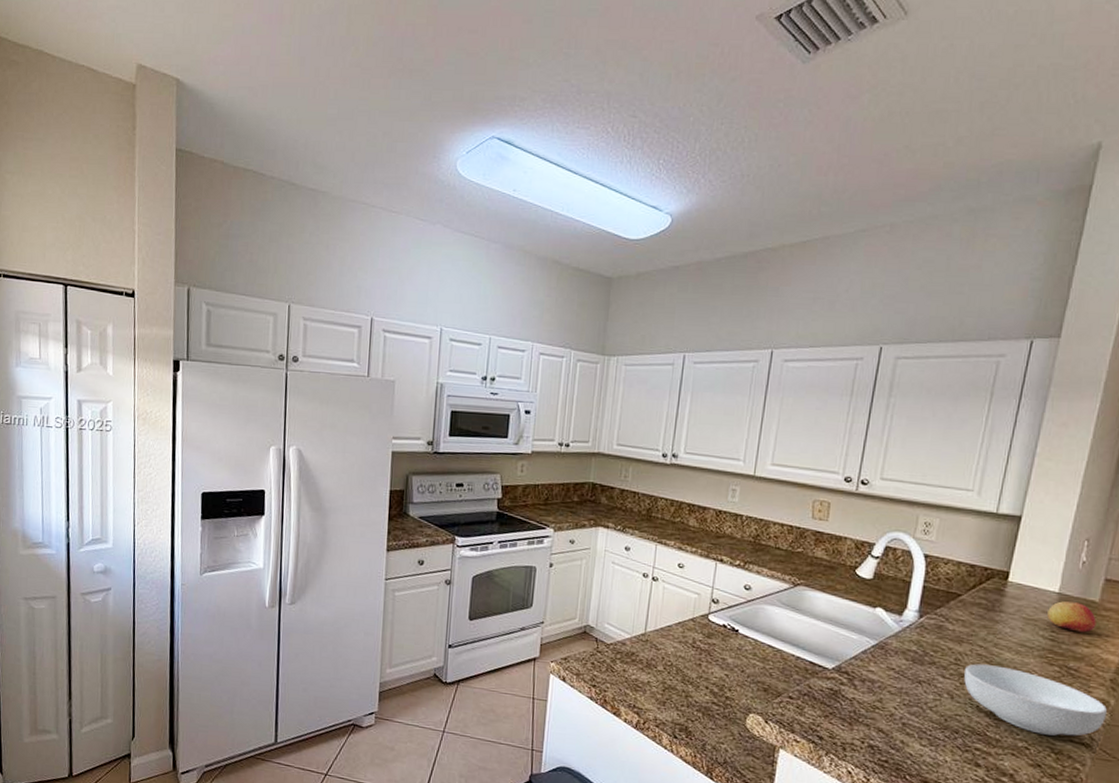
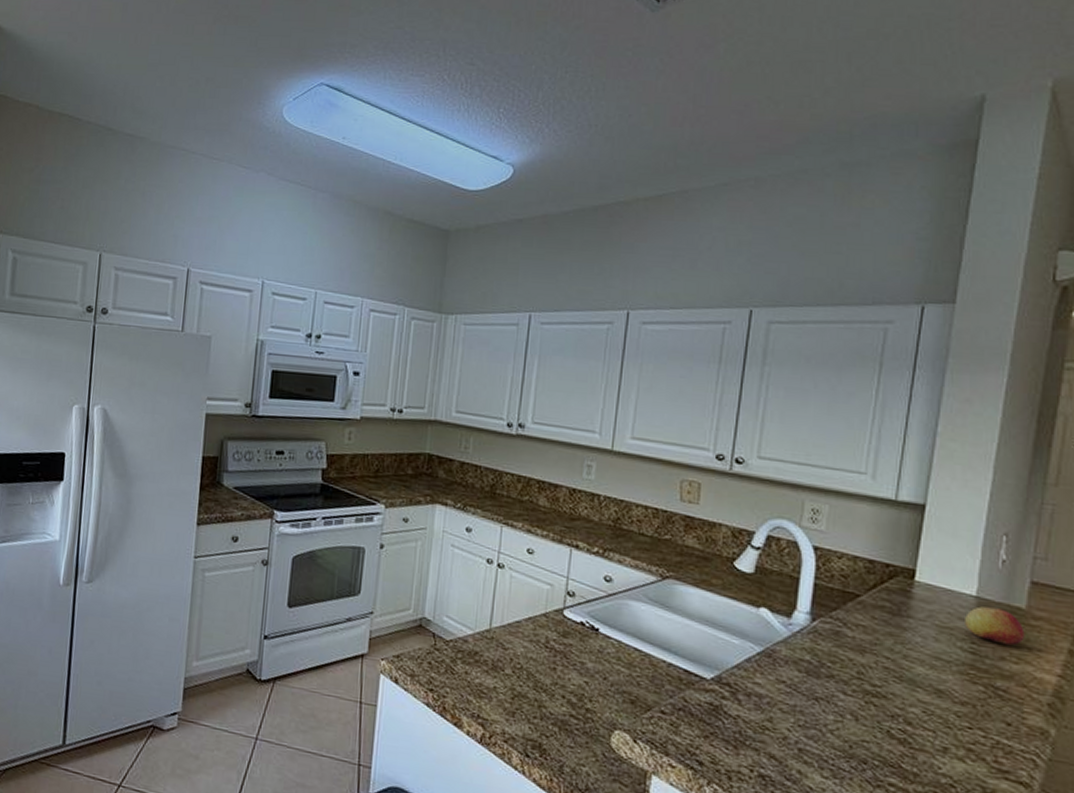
cereal bowl: present [964,664,1107,736] -> none [870,679,1046,773]

